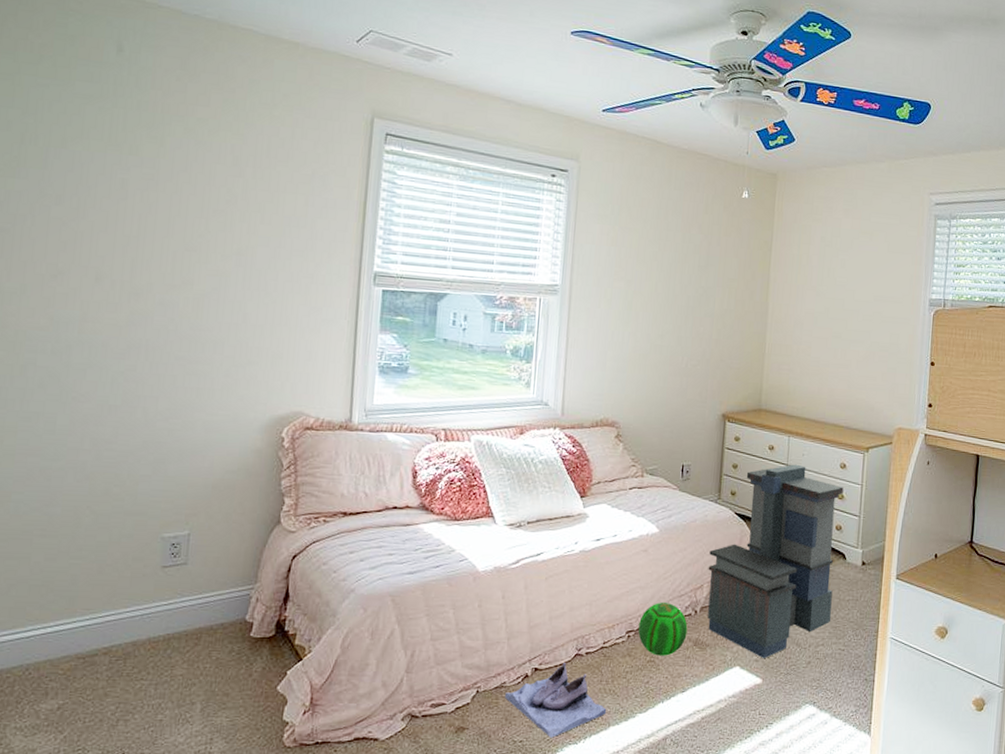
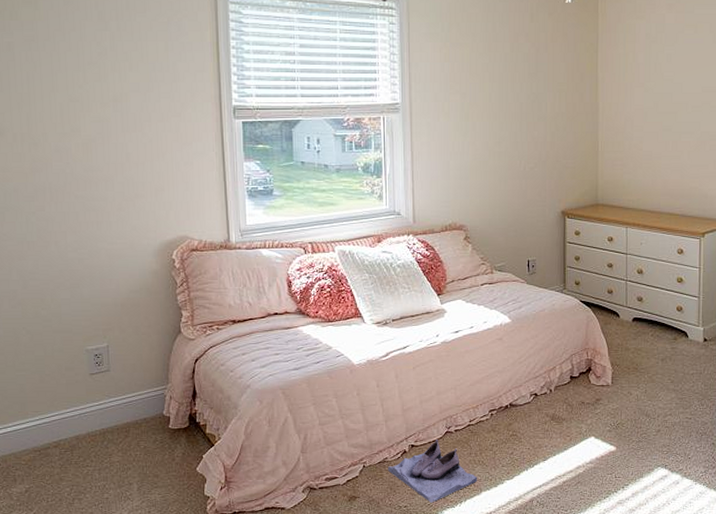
ball: present [638,602,688,656] -> none [500,383,544,430]
storage bin: present [708,464,844,658] -> none [559,253,682,429]

